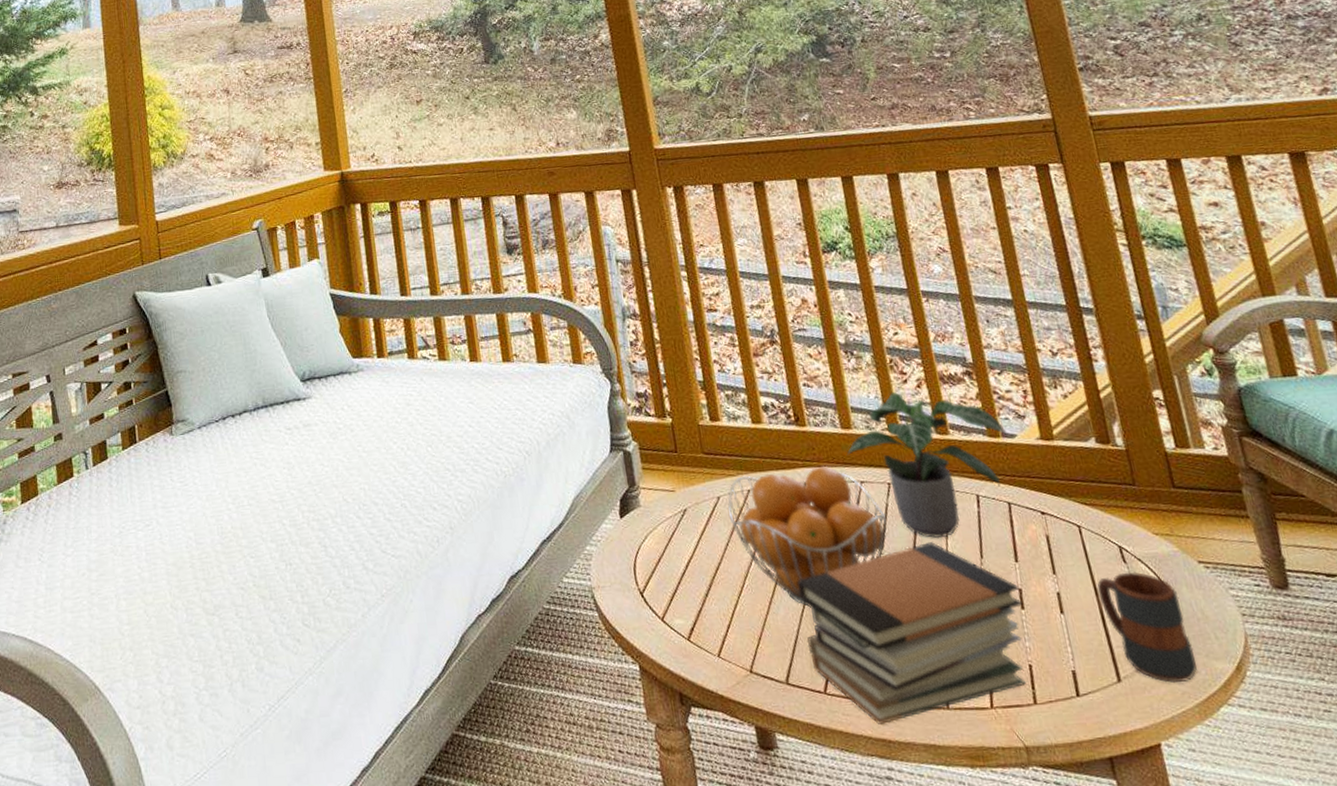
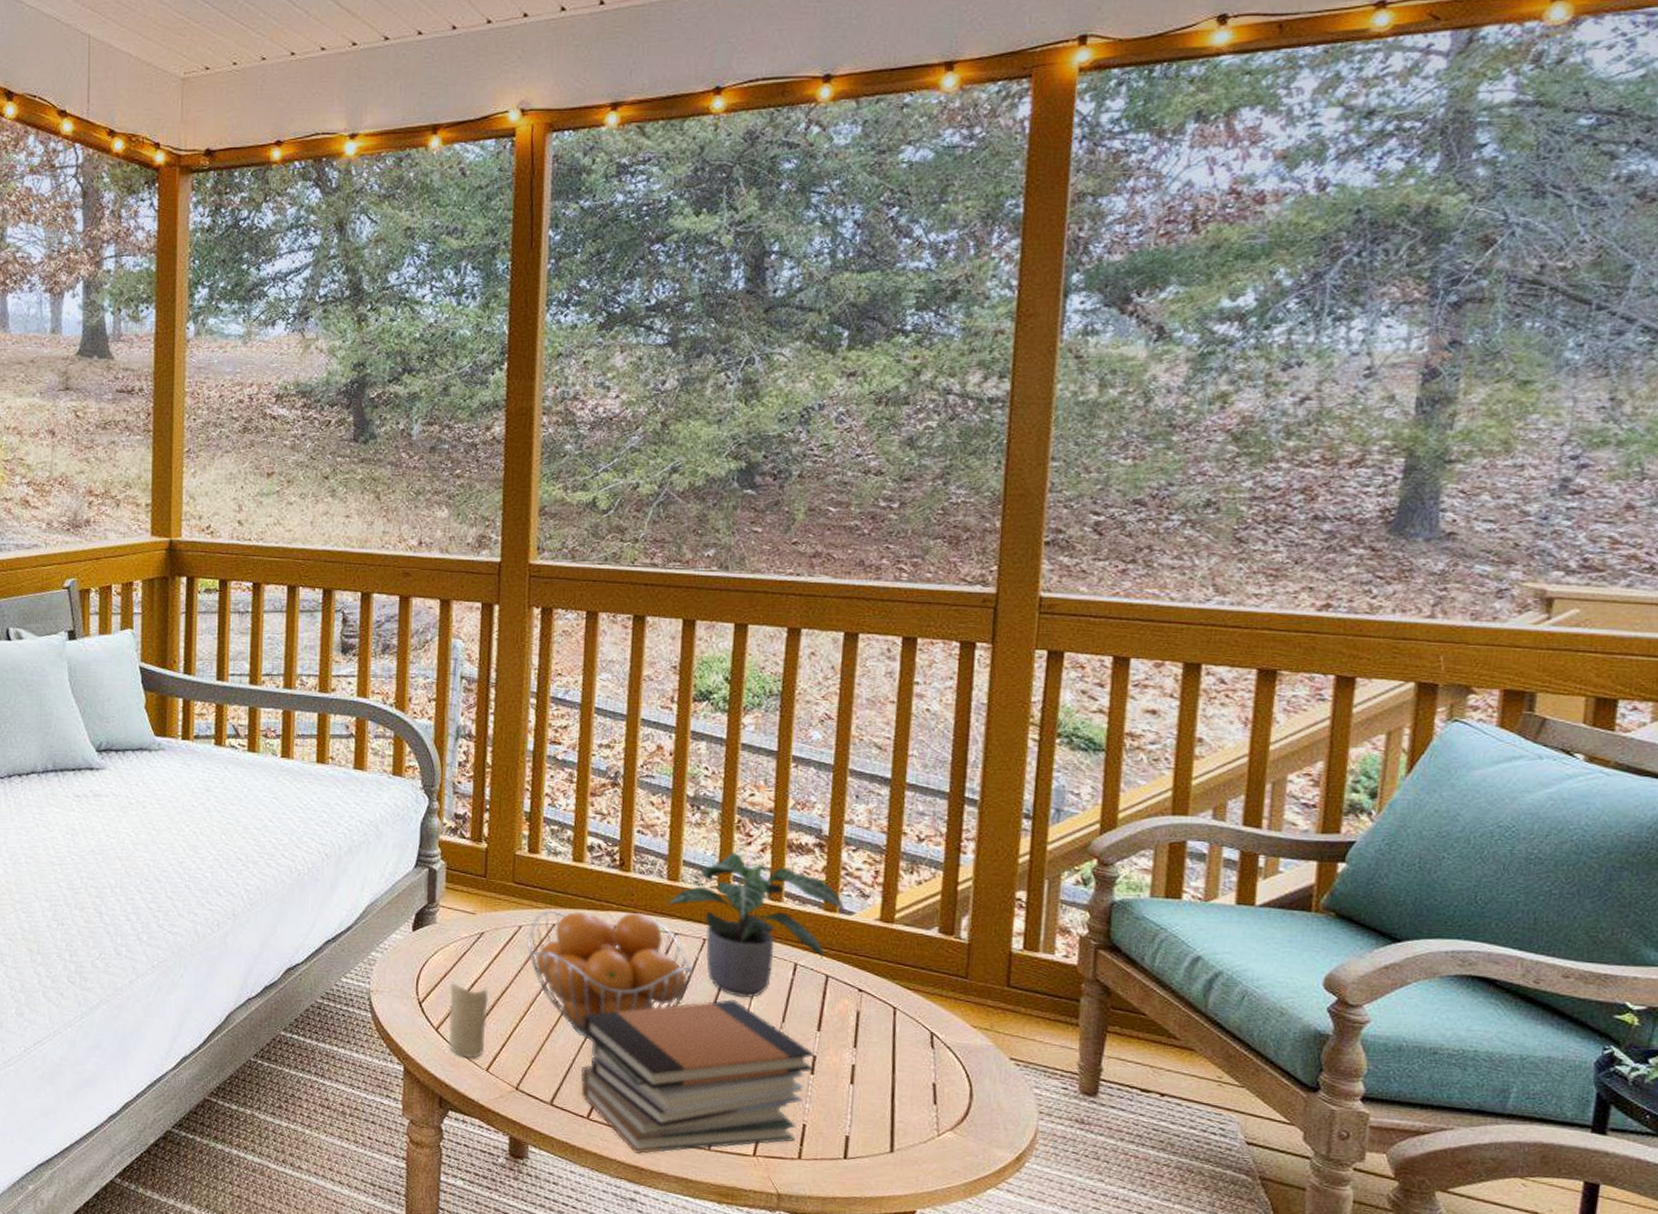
candle: none [665,566,713,646] -> present [449,982,489,1058]
mug: present [1097,571,1197,683] -> none [895,1057,979,1162]

